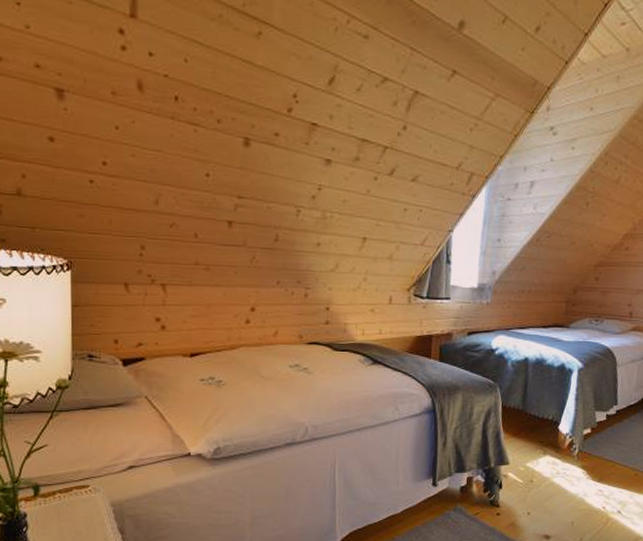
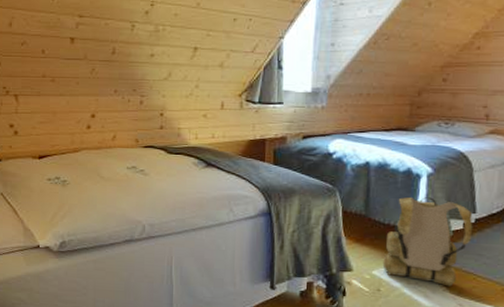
backpack: none [536,391,614,474] -> present [382,197,473,287]

